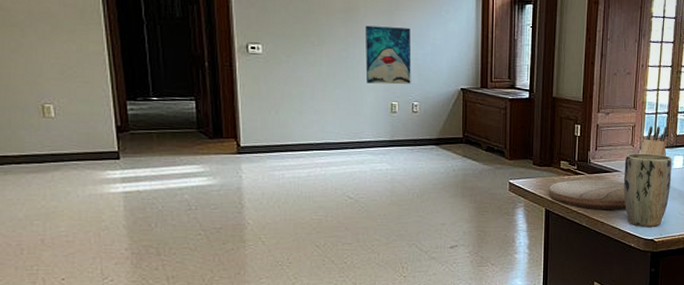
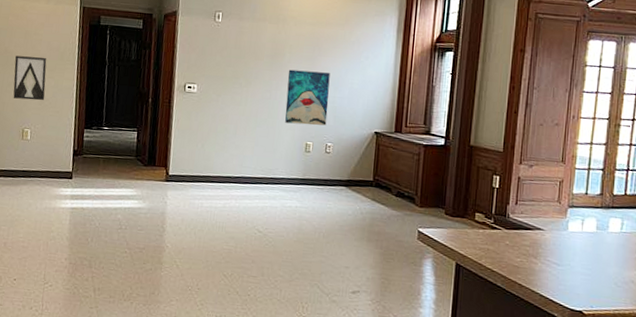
wall art: none [16,14,67,70] -> present [13,55,47,101]
cutting board: present [549,179,627,210] -> none [461,234,550,273]
plant pot: present [624,152,672,227] -> none [547,210,607,297]
knife block: present [639,126,668,156] -> none [567,182,602,218]

